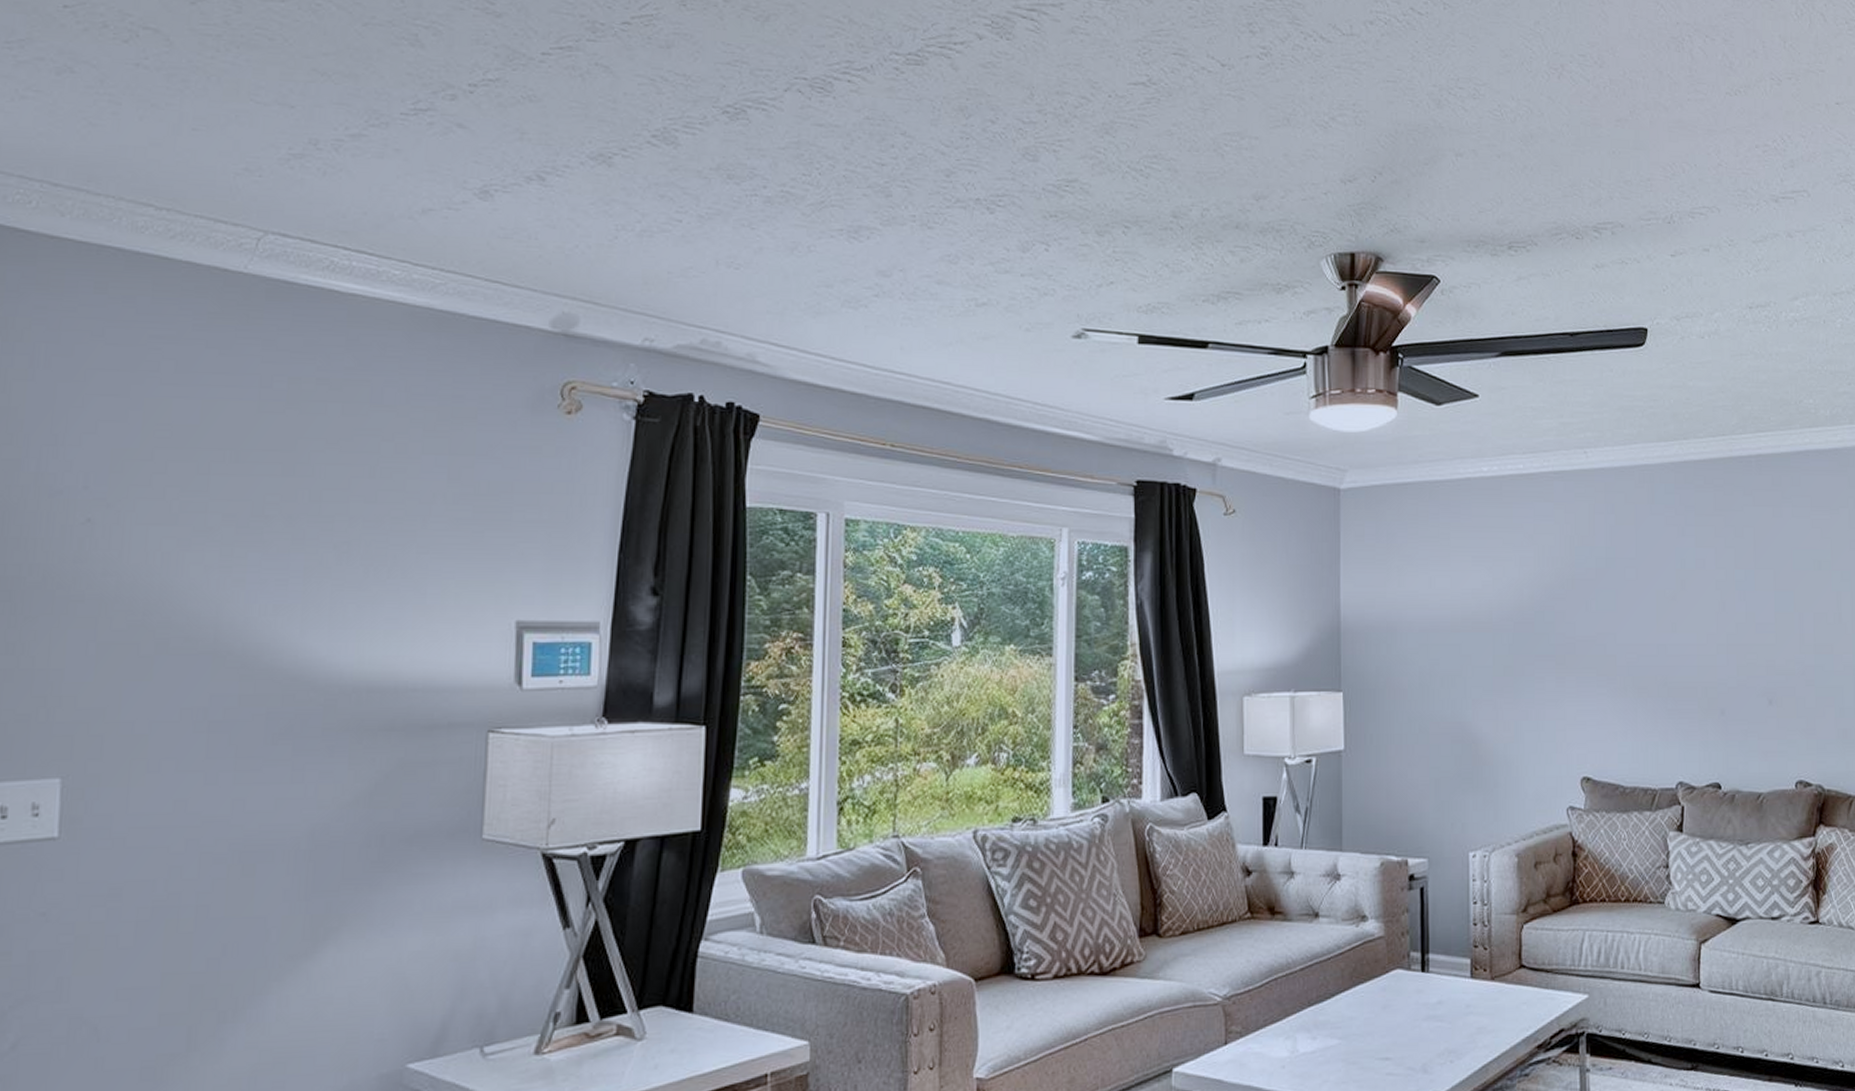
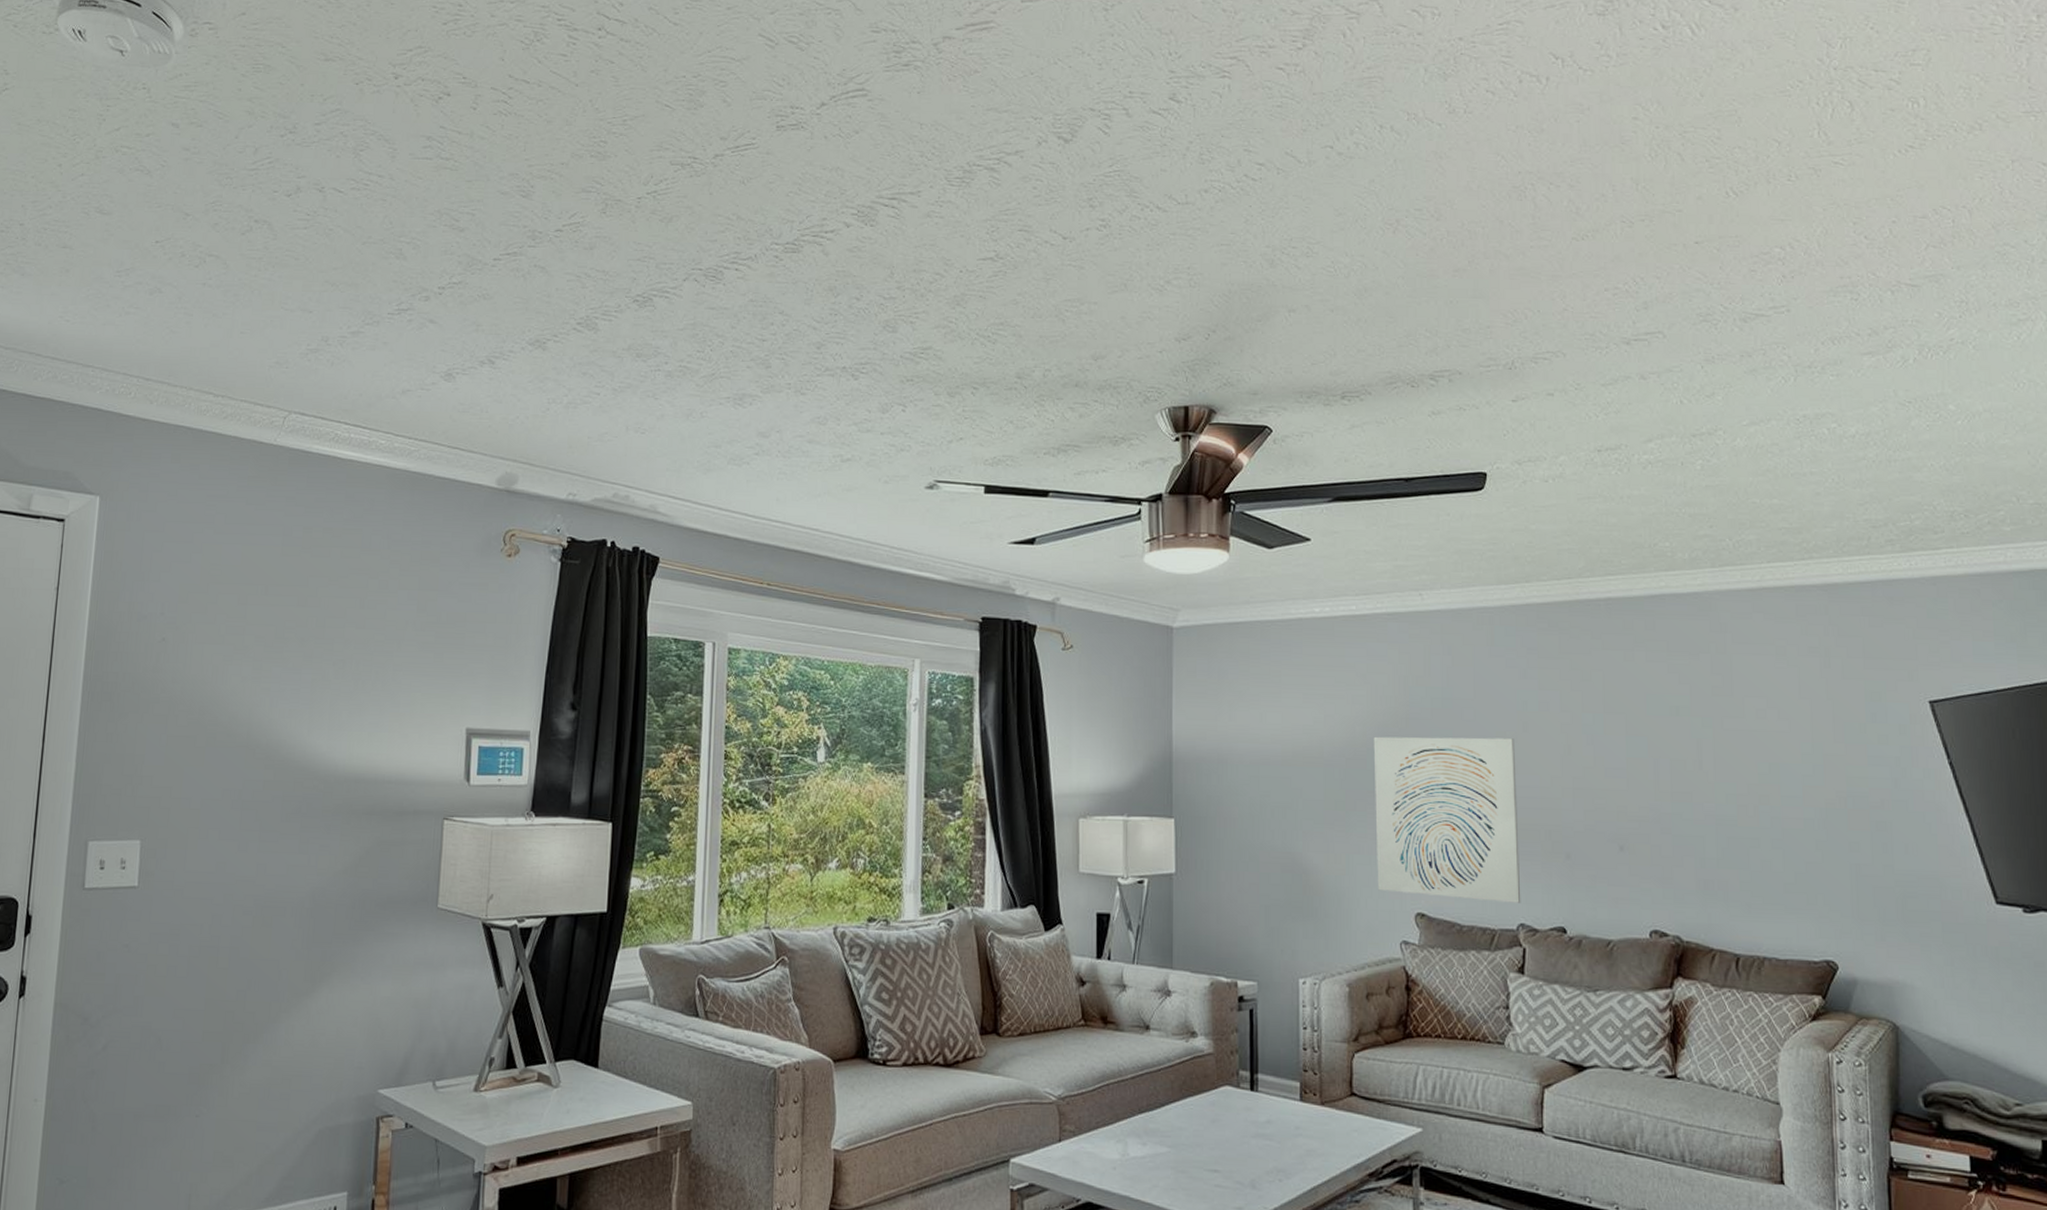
wall art: none [1540,597,1680,762] -> present [1373,736,1521,903]

